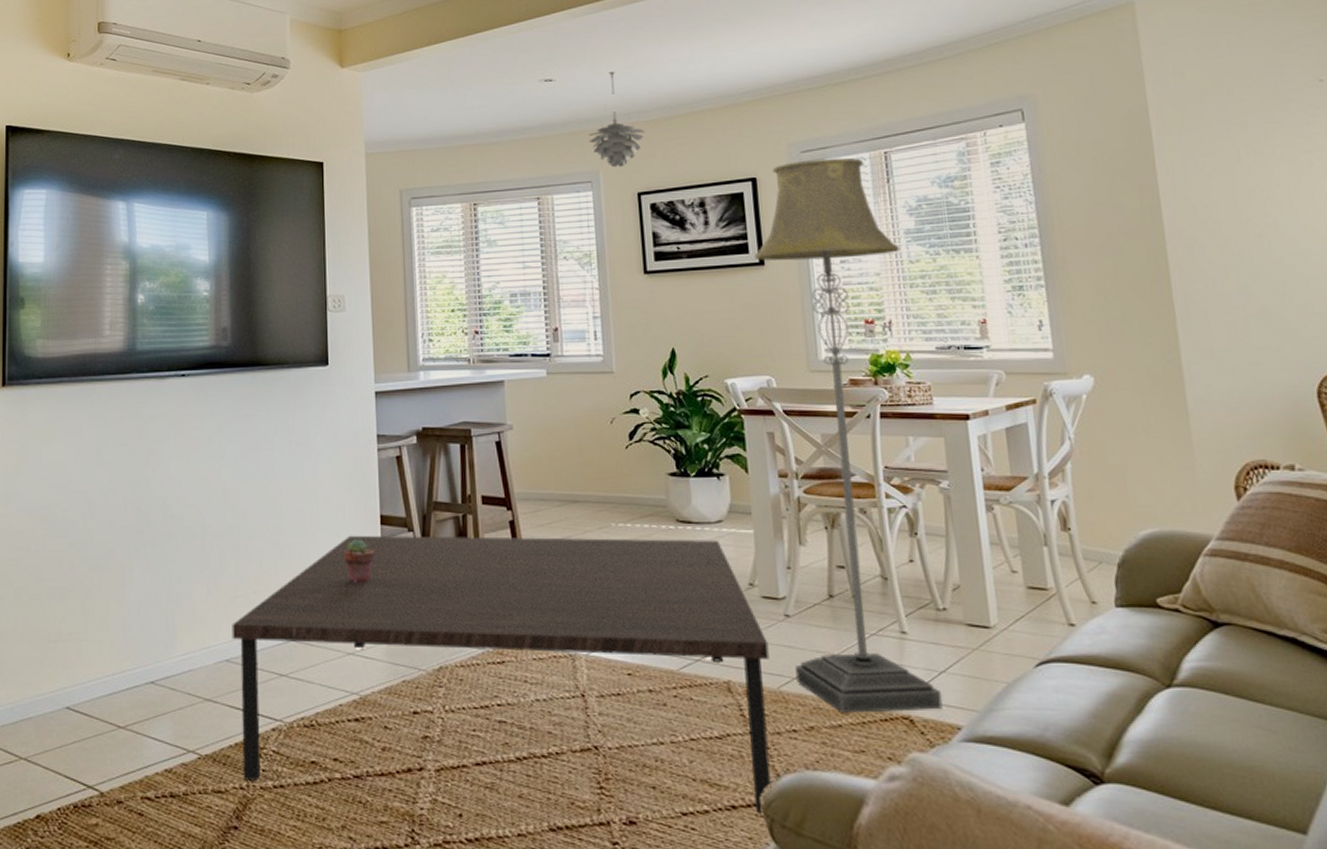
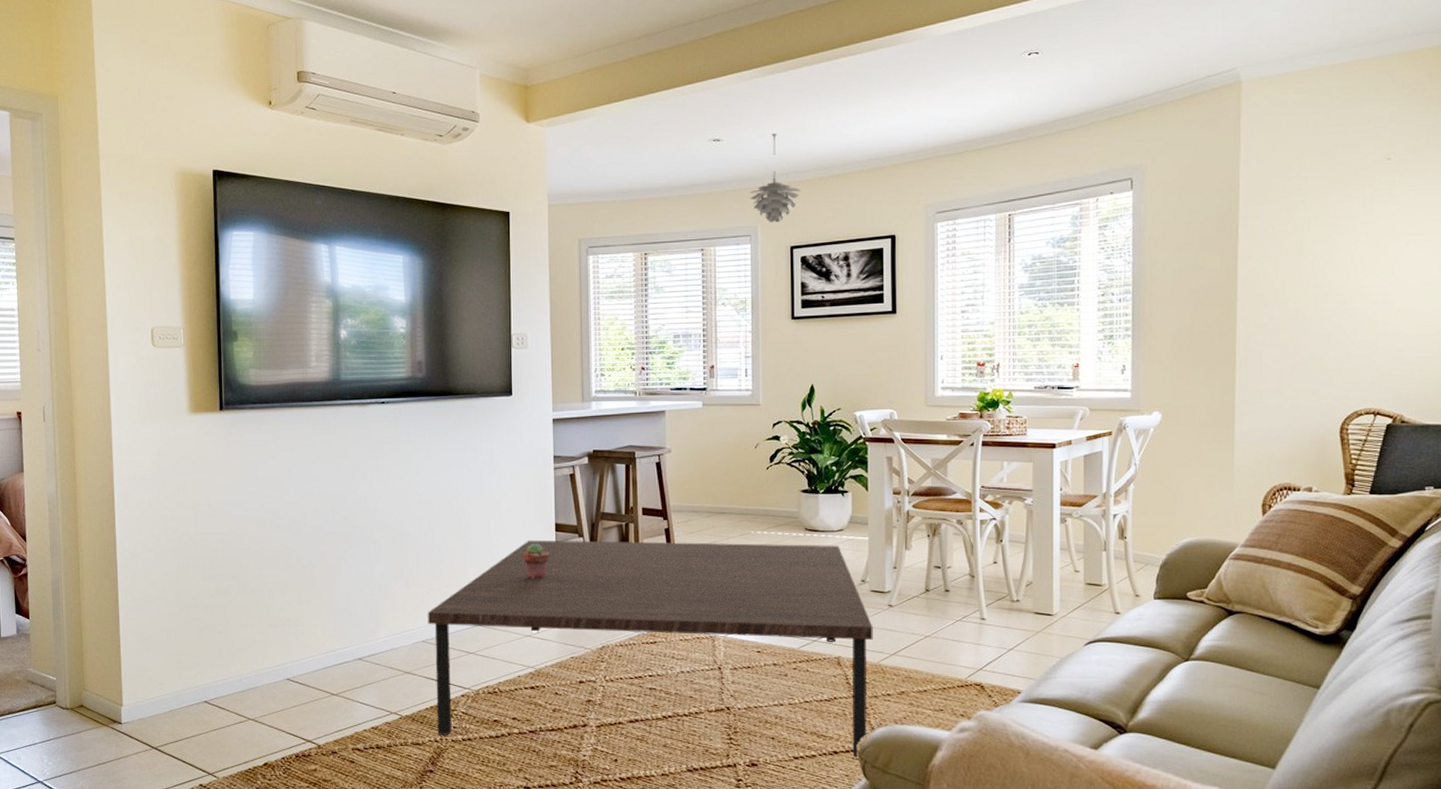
floor lamp: present [755,158,943,713] -> none [889,218,1012,681]

